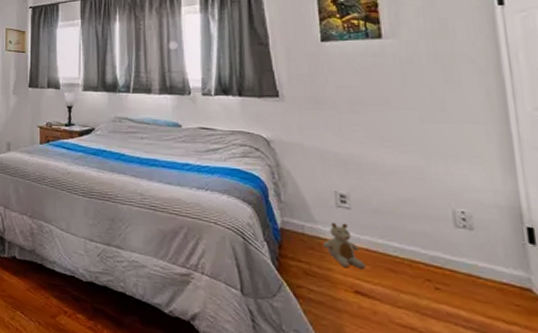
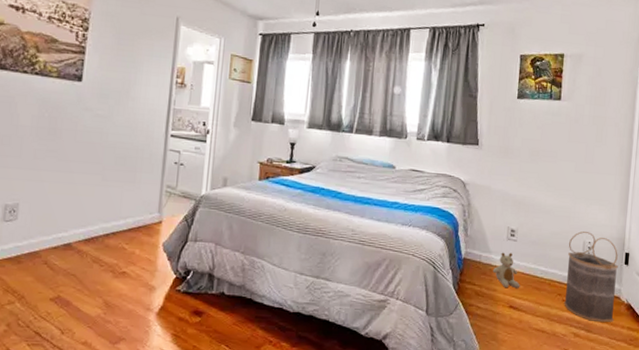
basket: none [428,197,530,325] -> present [564,231,618,323]

